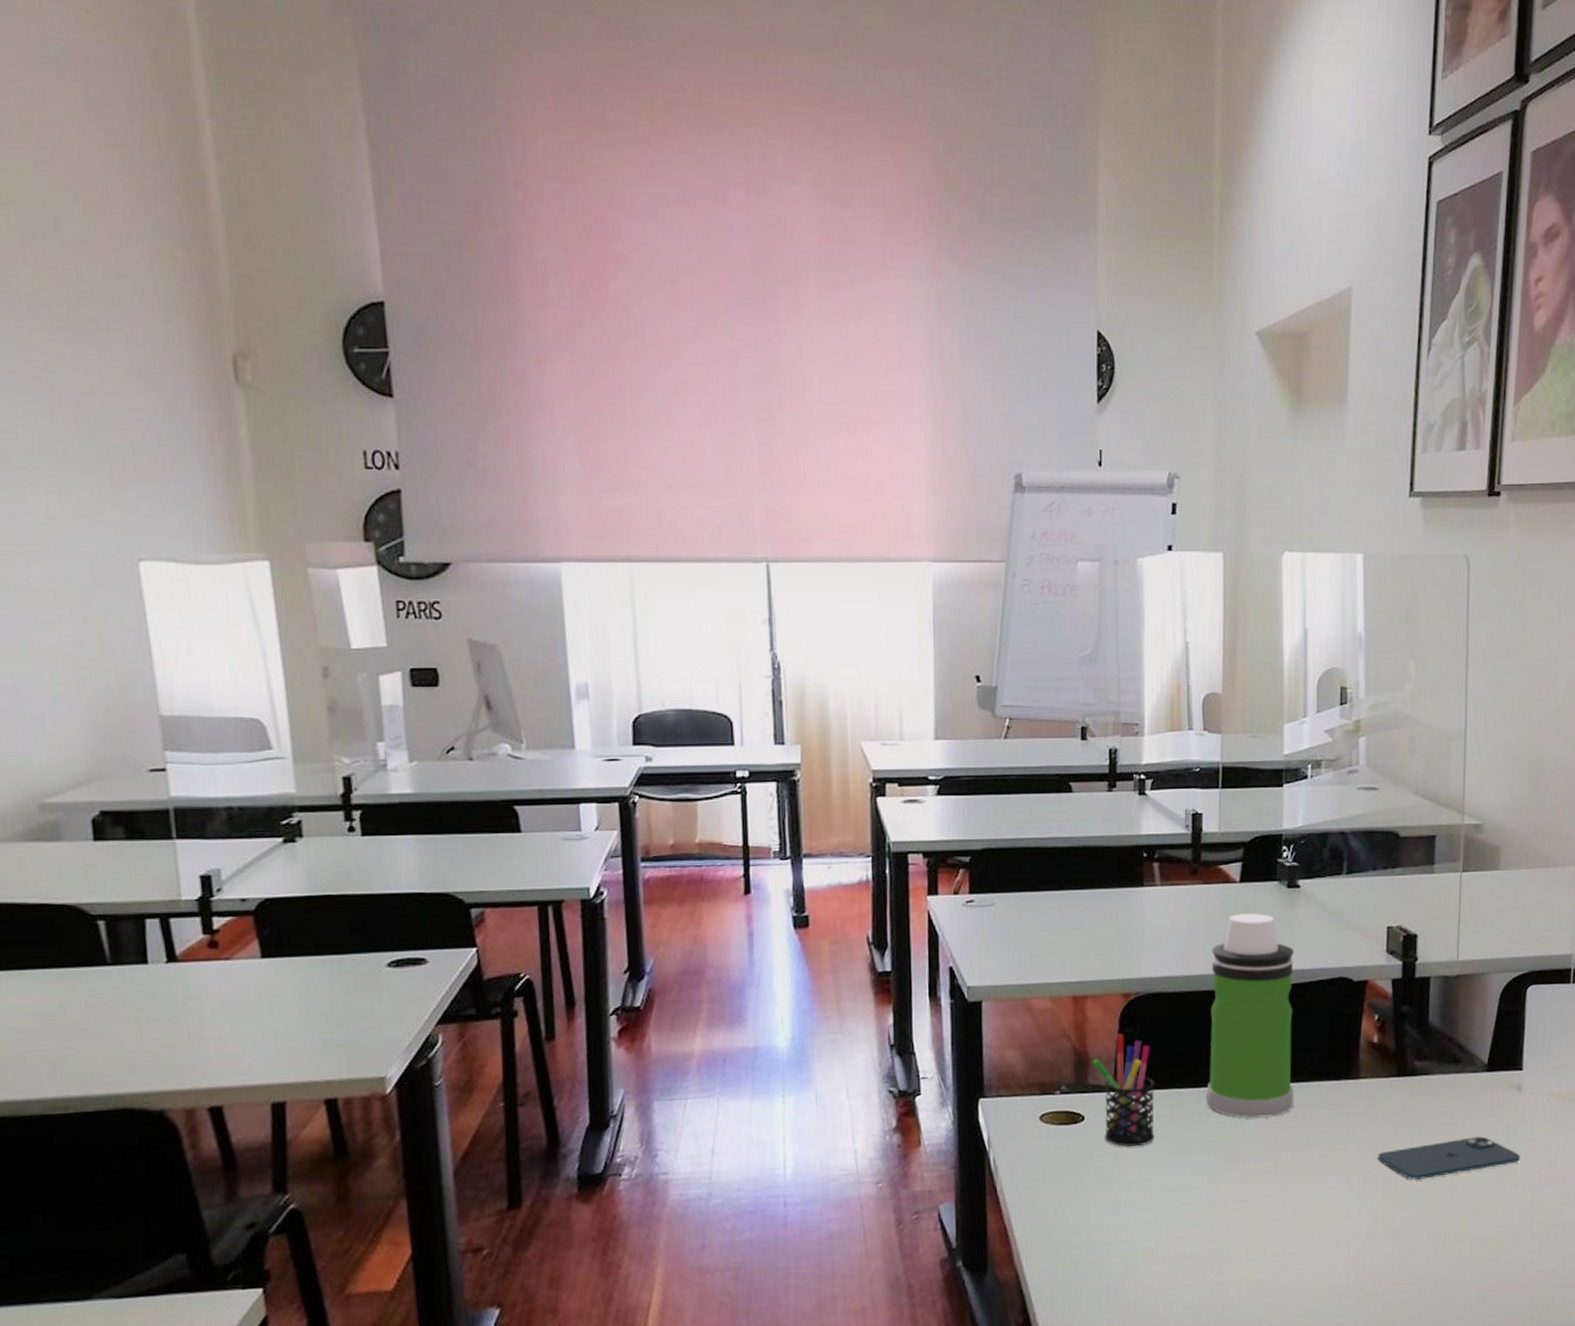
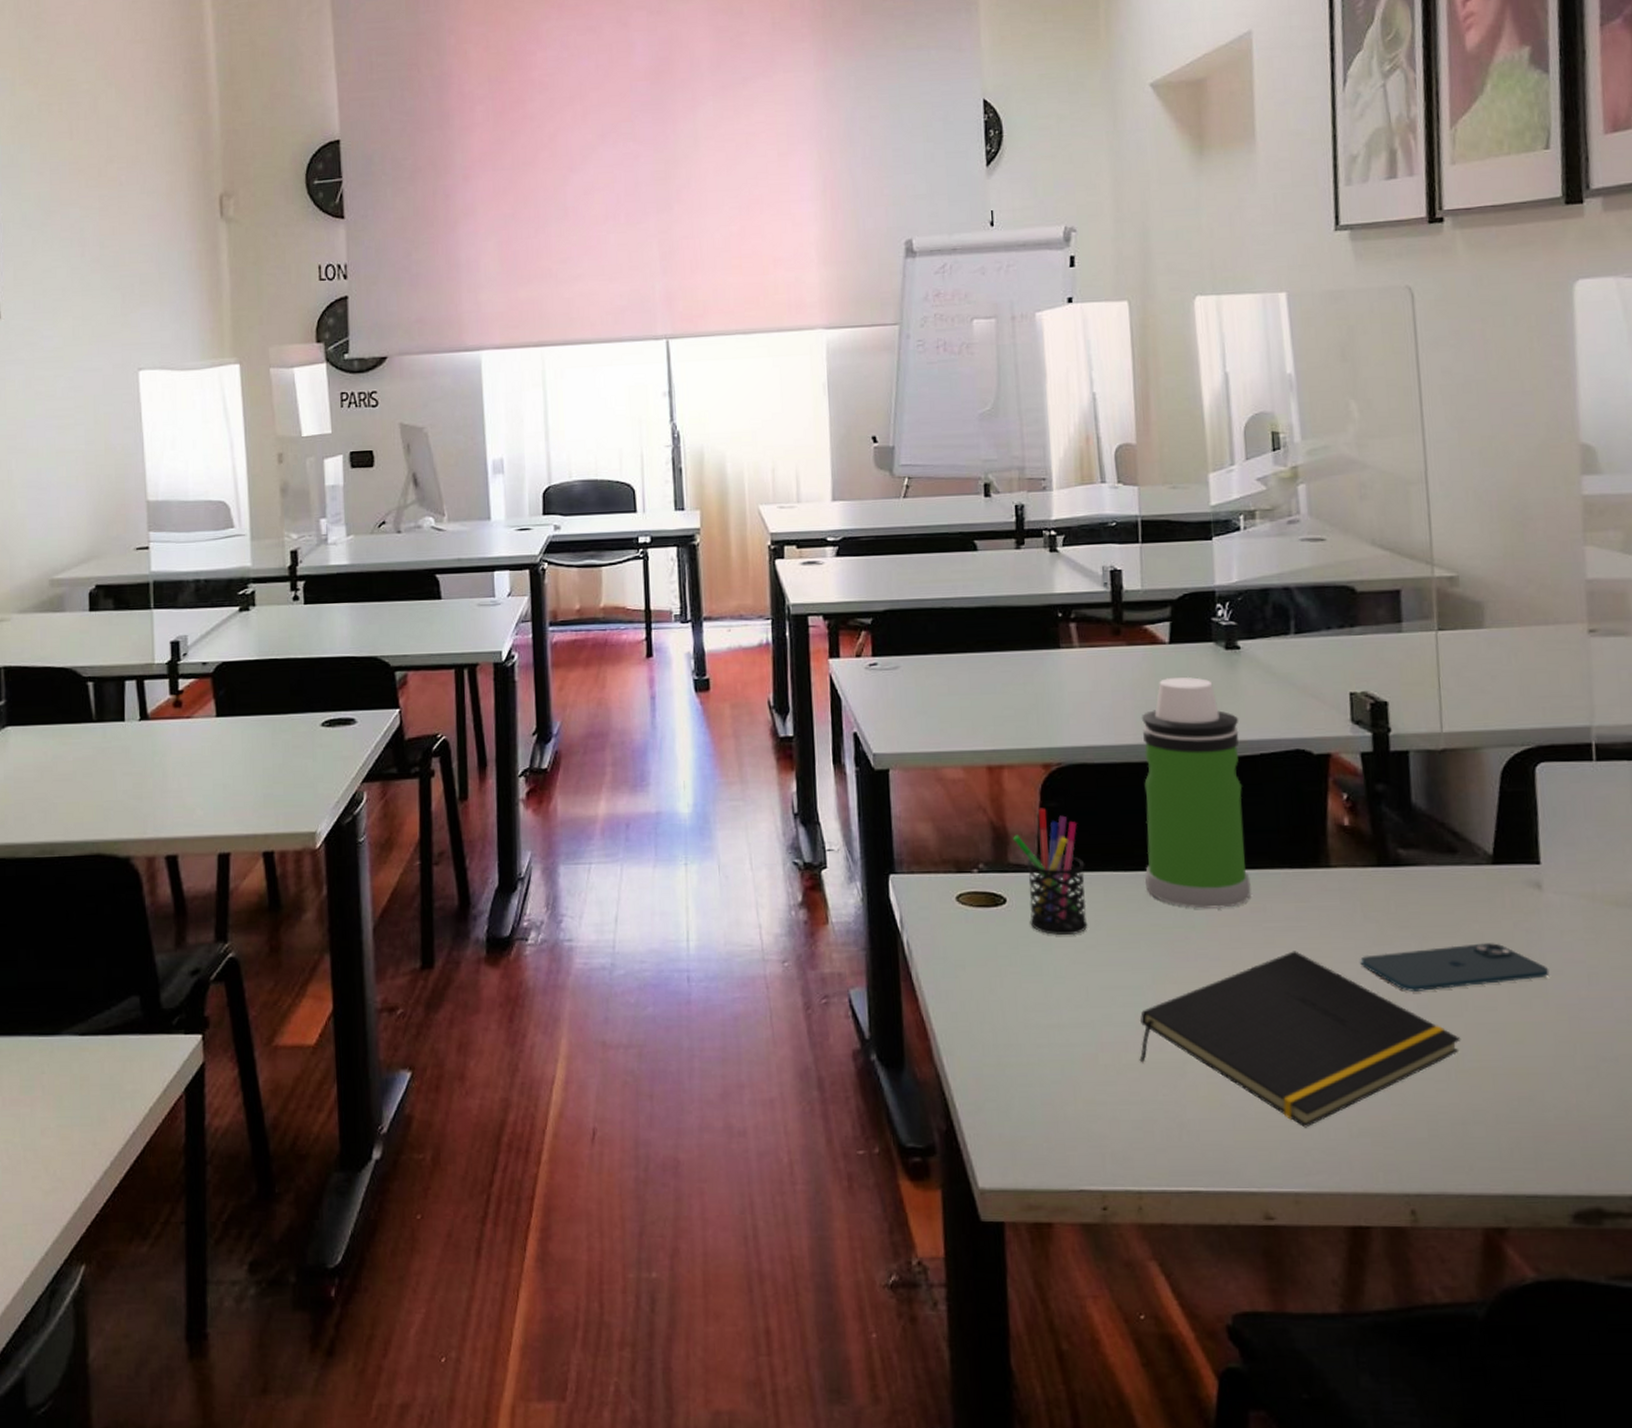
notepad: none [1192,1150,1450,1297] -> present [1139,951,1461,1128]

